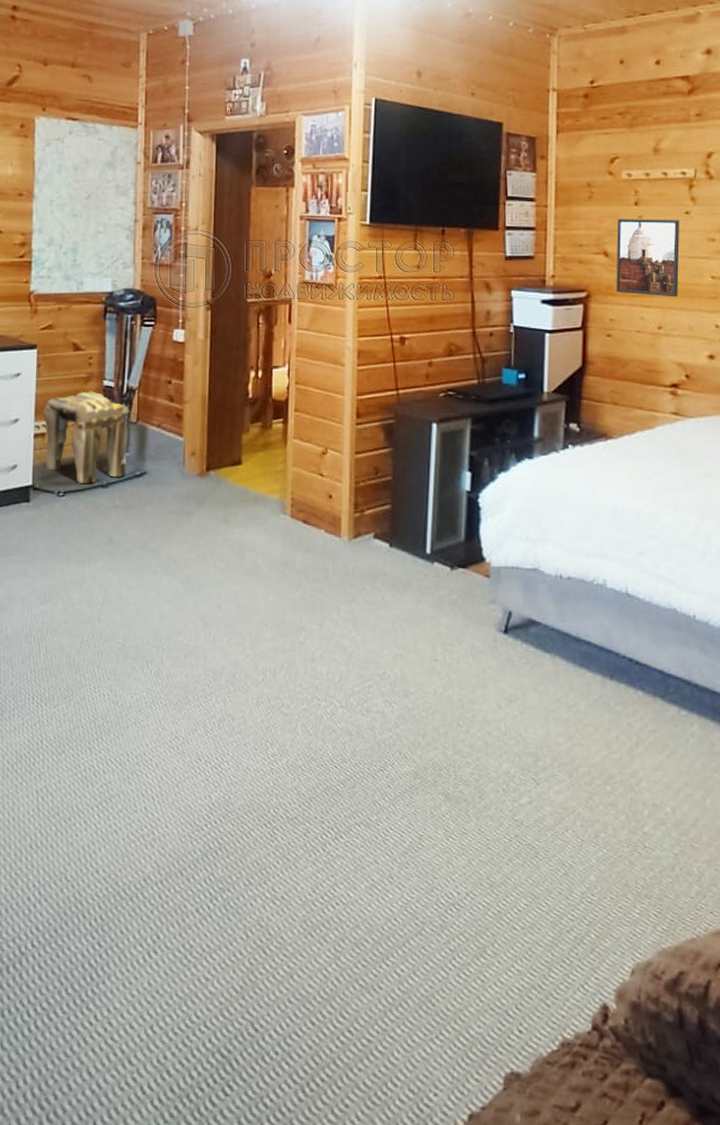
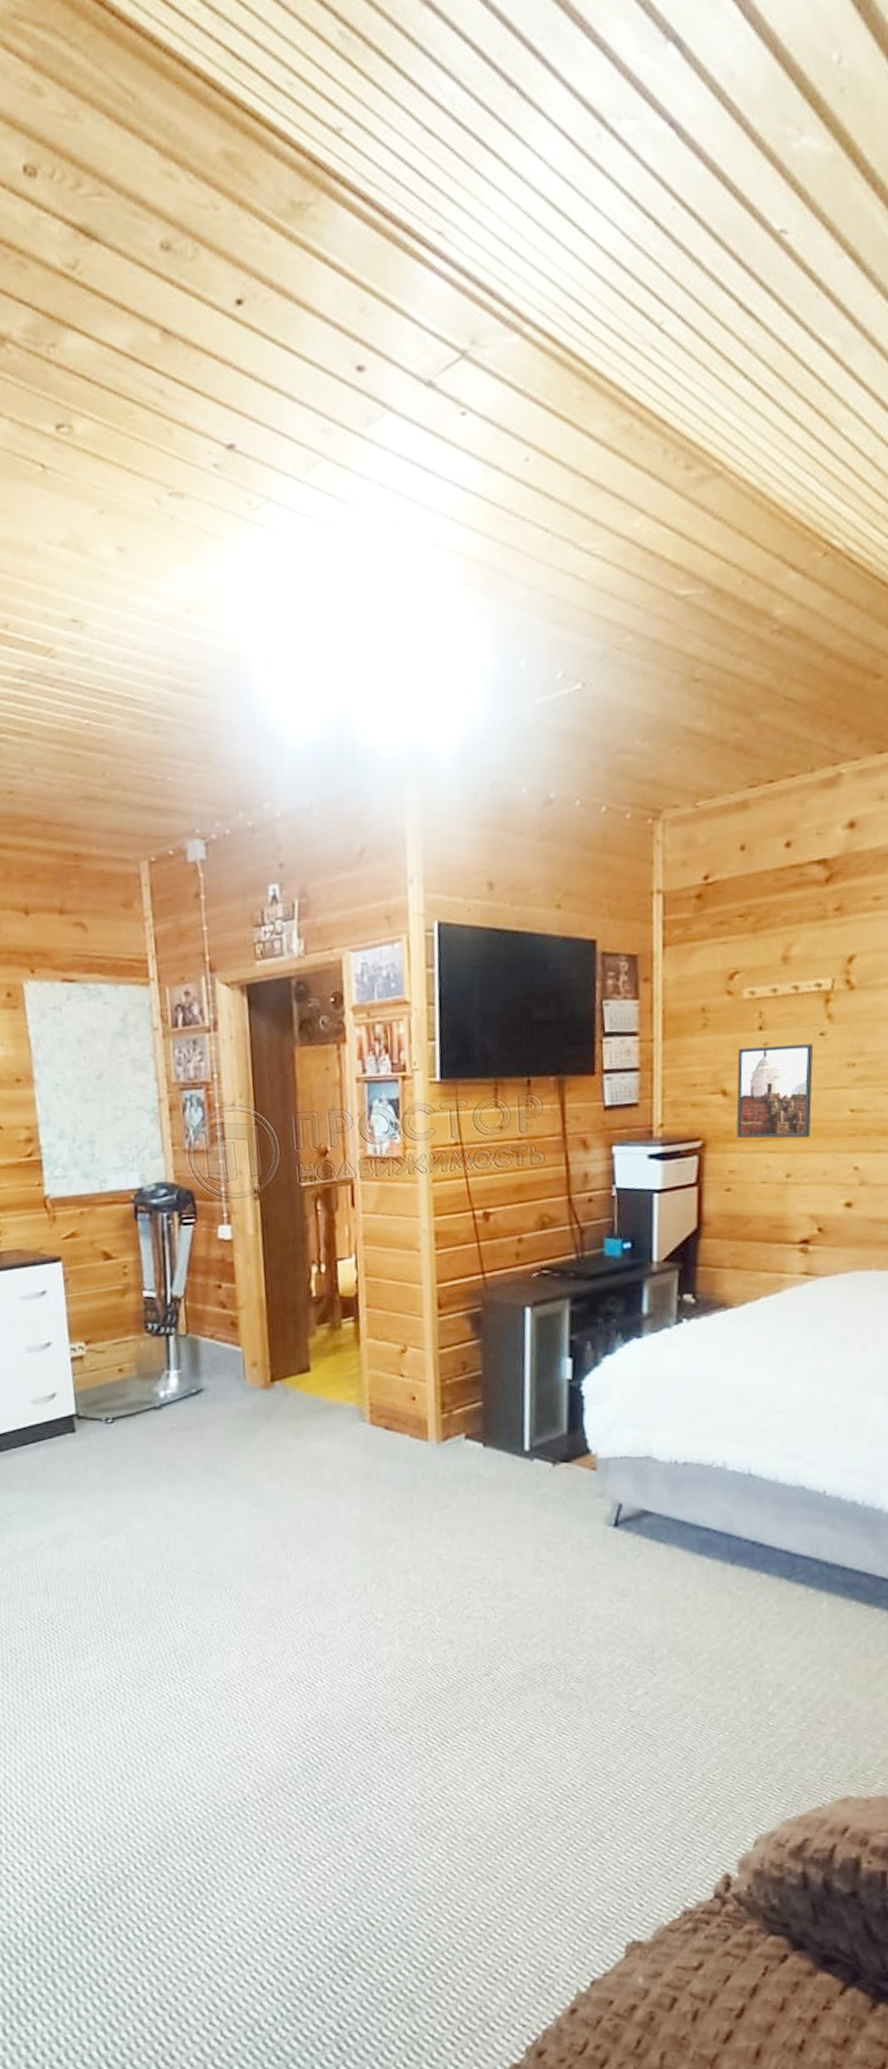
stool: present [42,391,130,485] -> none [77,1304,181,1408]

